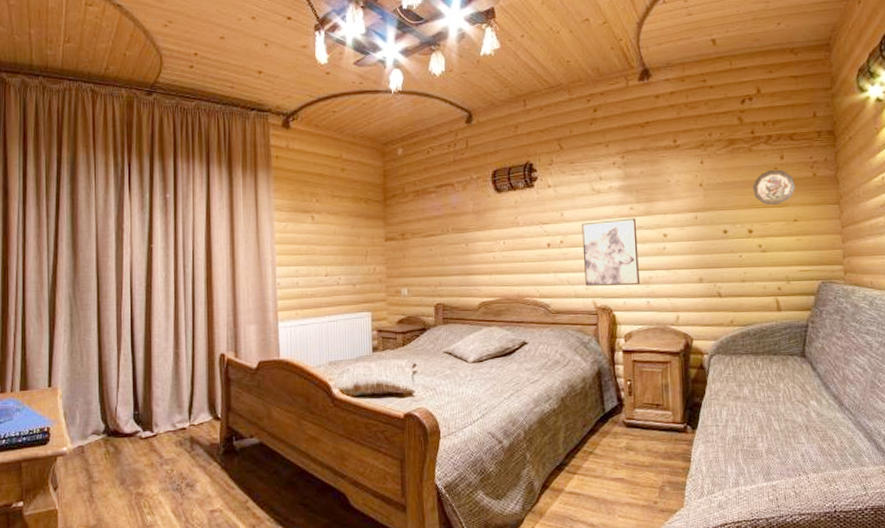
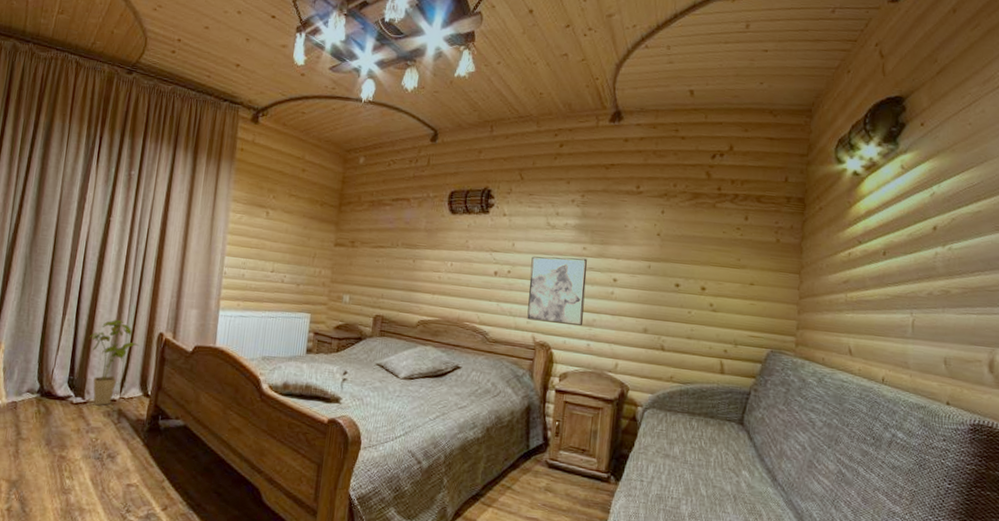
house plant: none [148,346,202,437] -> present [88,319,140,406]
decorative plate: present [753,169,795,205] -> none [711,229,756,266]

